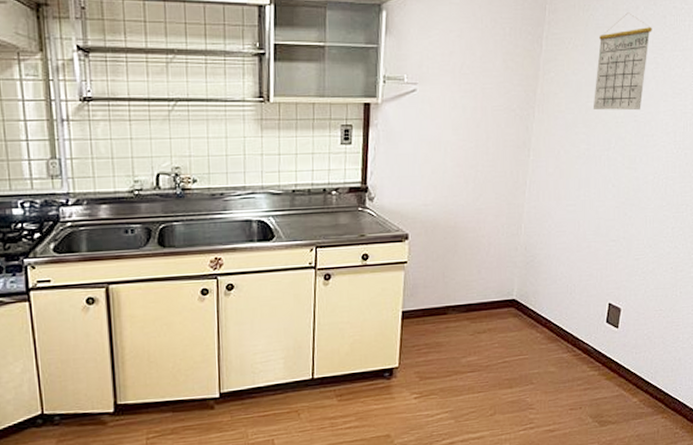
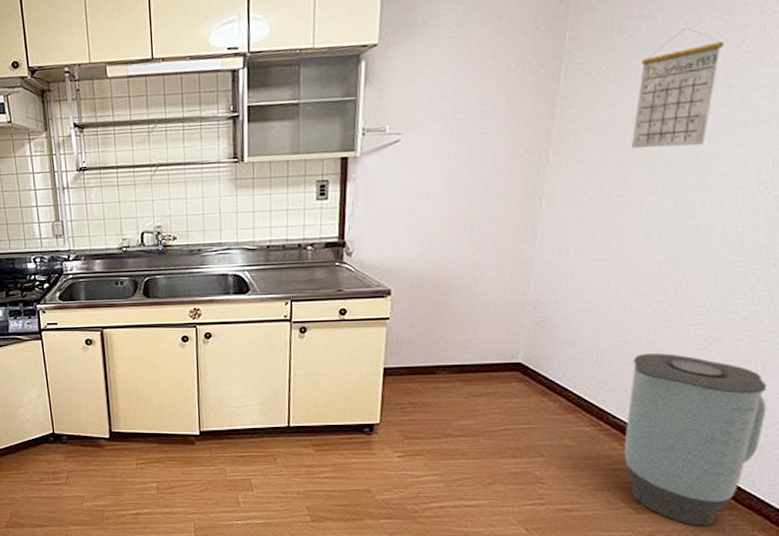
trash can: none [591,285,683,431] -> present [624,353,767,526]

